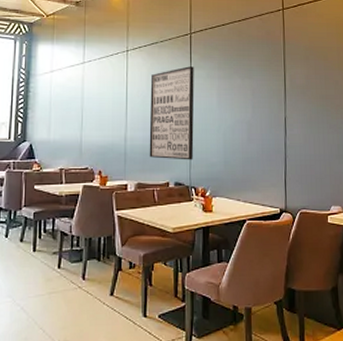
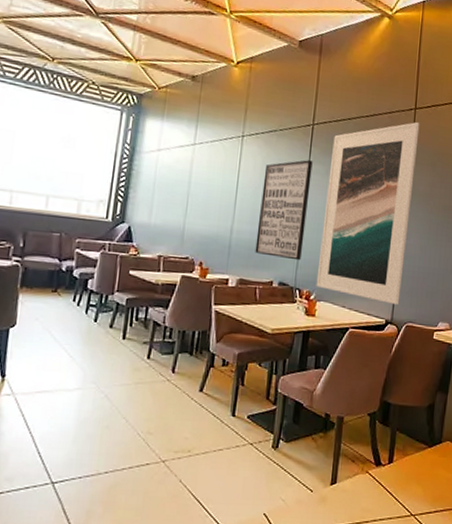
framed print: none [209,22,291,194] -> present [316,122,420,306]

